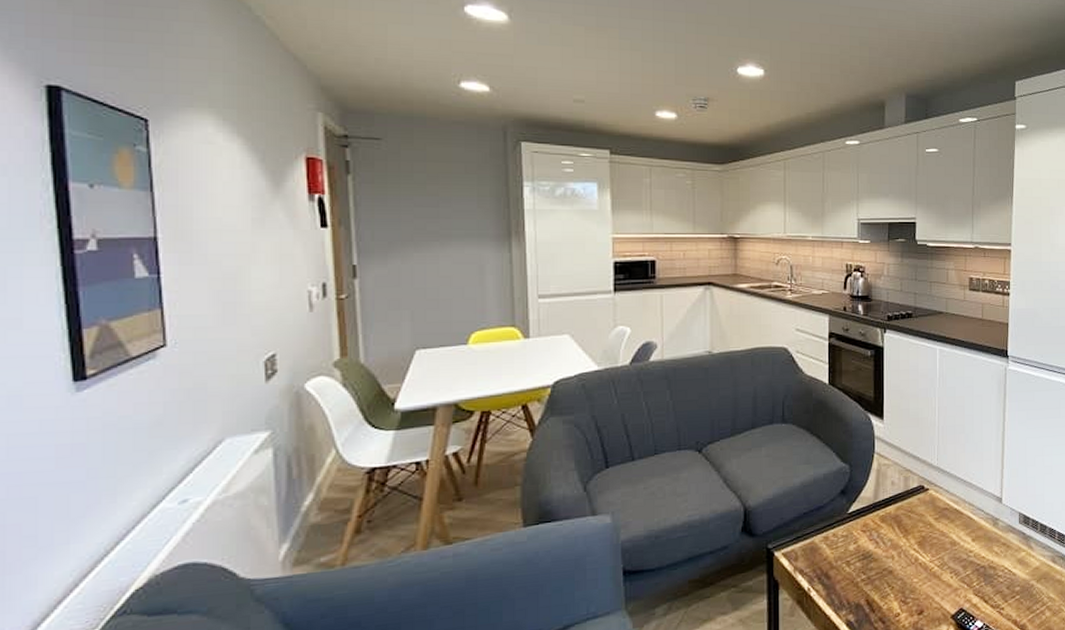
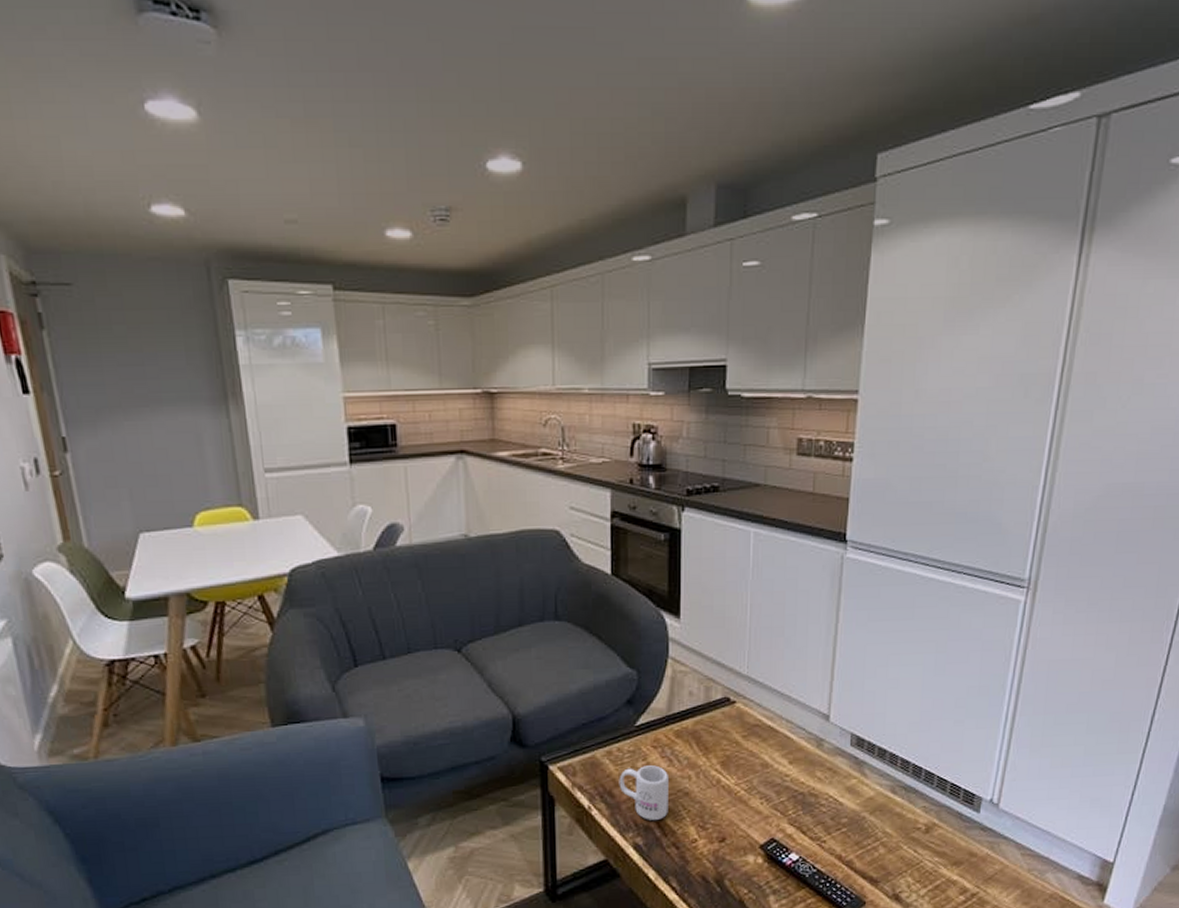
mug: none [834,547,877,598] -> present [619,765,670,820]

